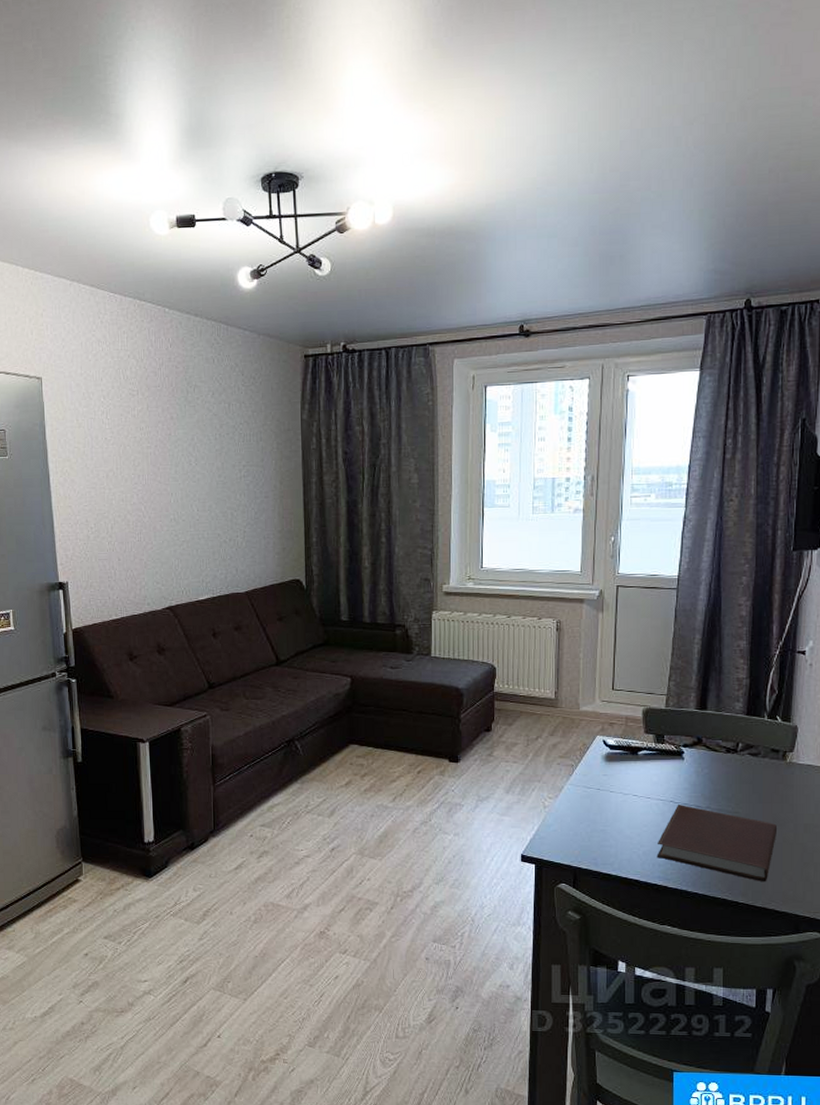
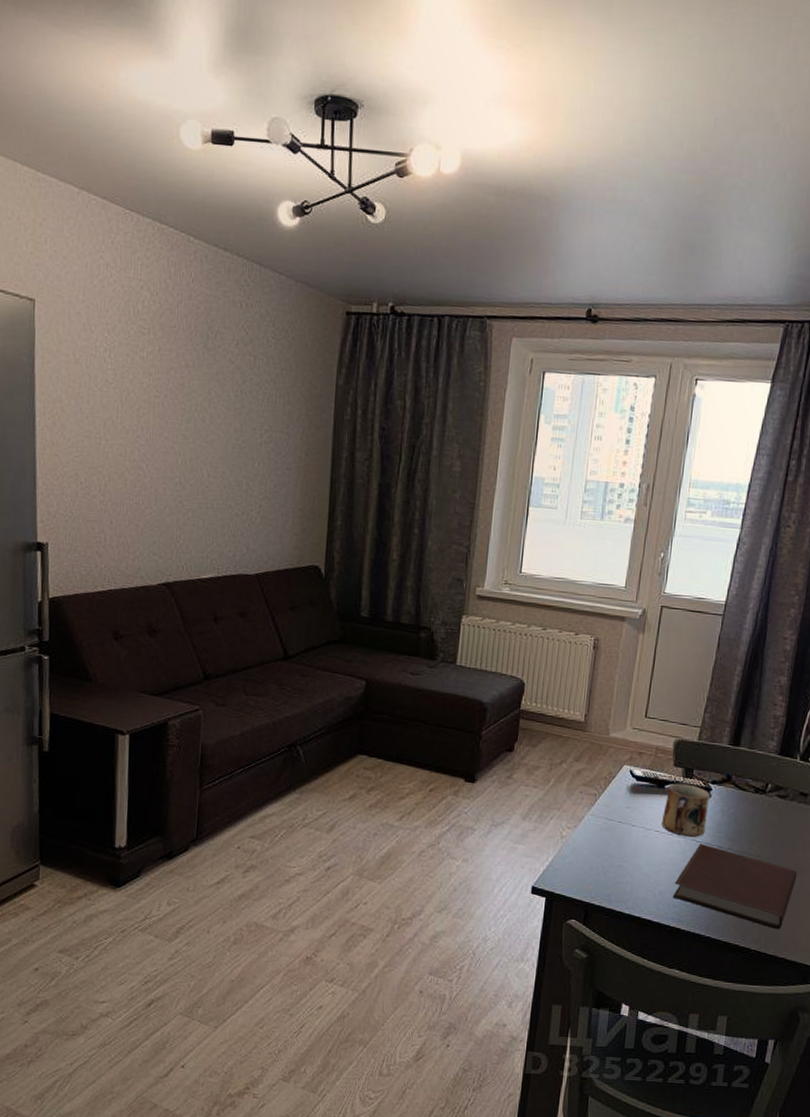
mug: none [639,749,683,799] -> present [662,783,711,837]

